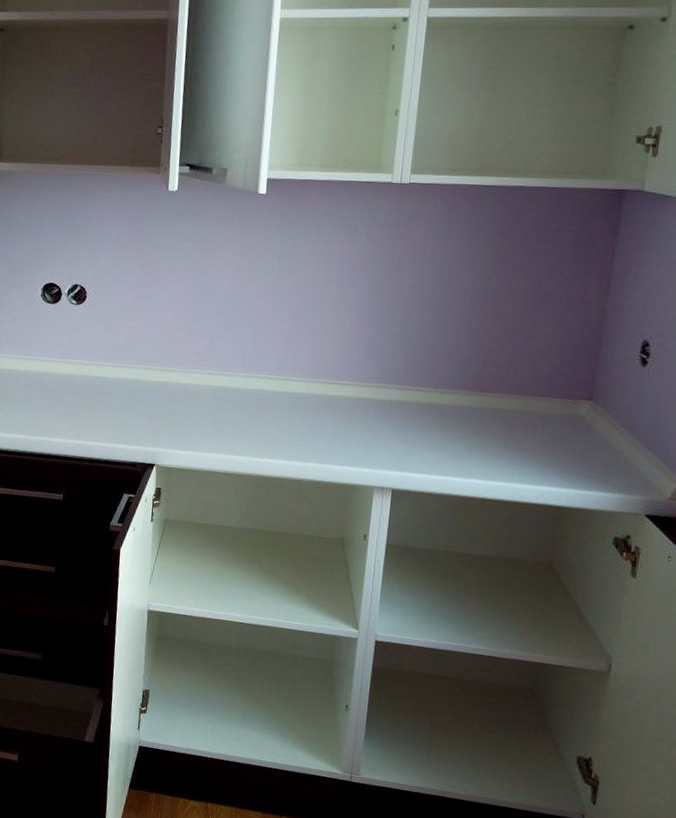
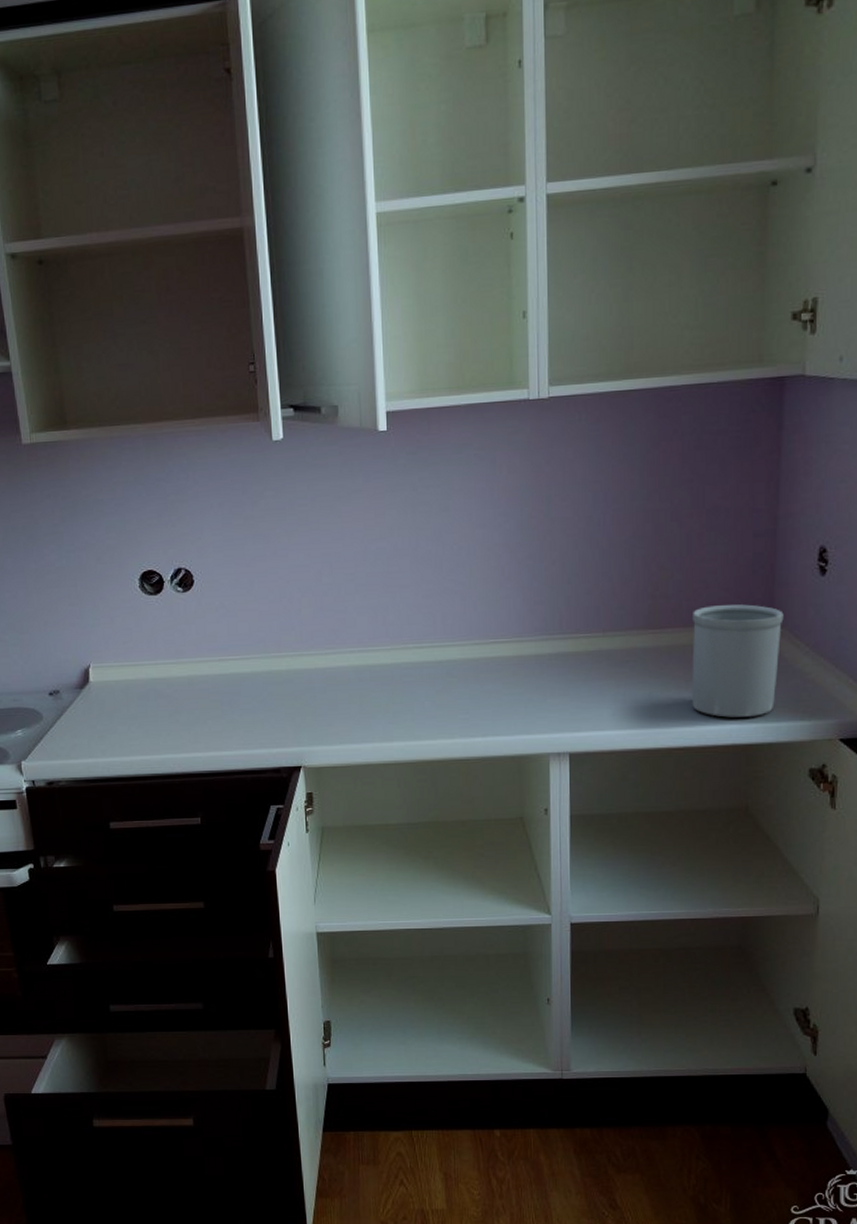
utensil holder: none [509,378,603,483] -> present [692,604,784,718]

